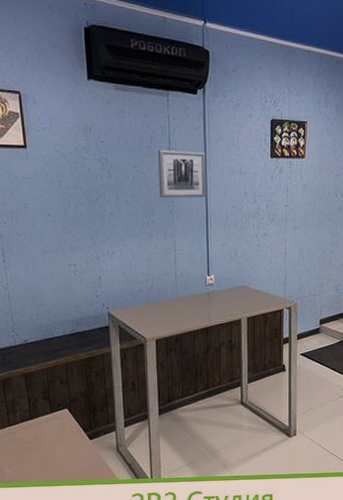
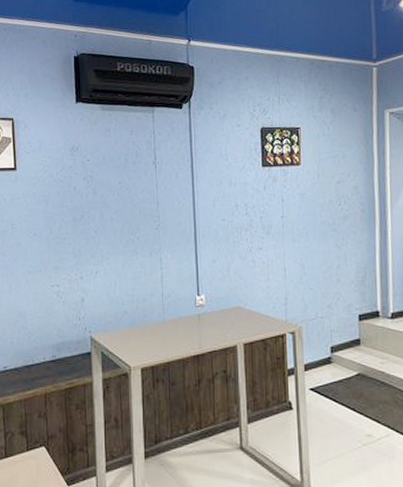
wall art: present [157,149,206,198] -> none [143,164,194,213]

